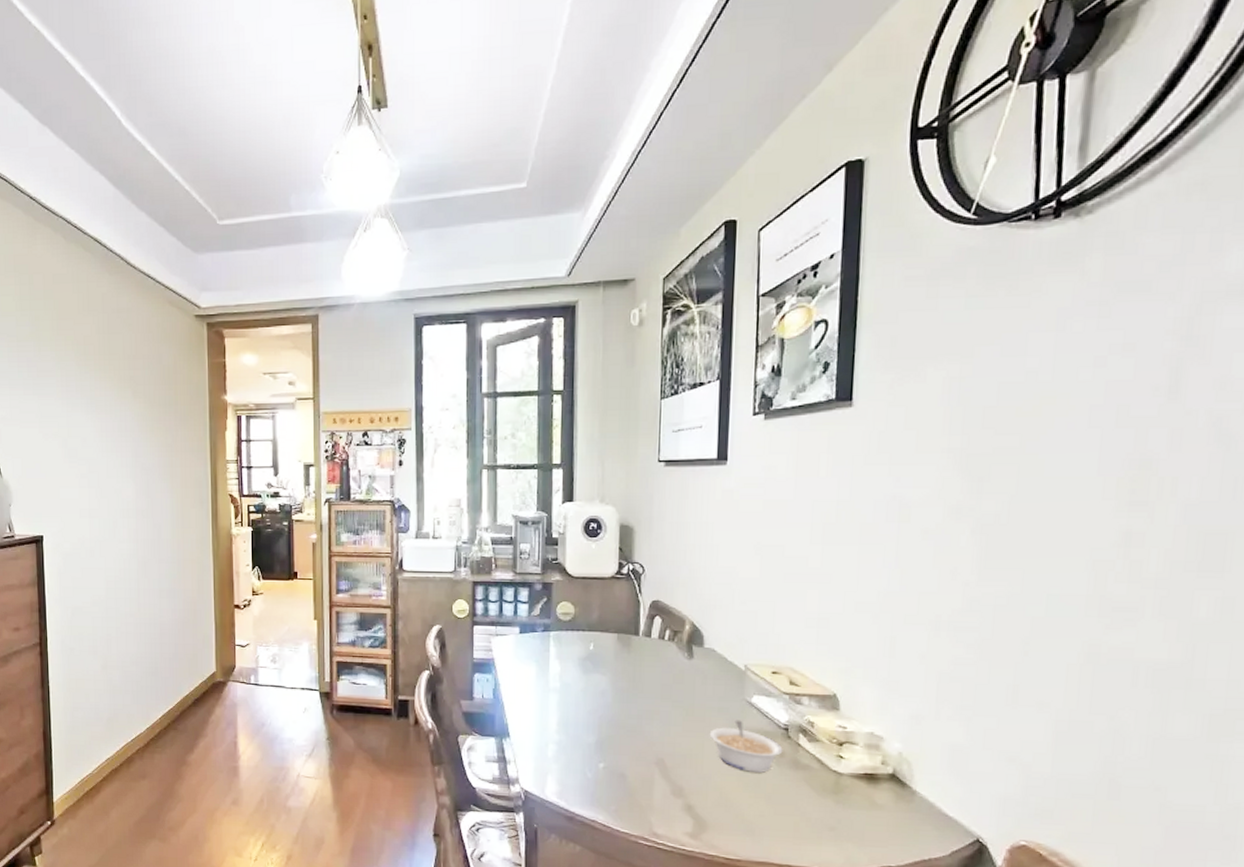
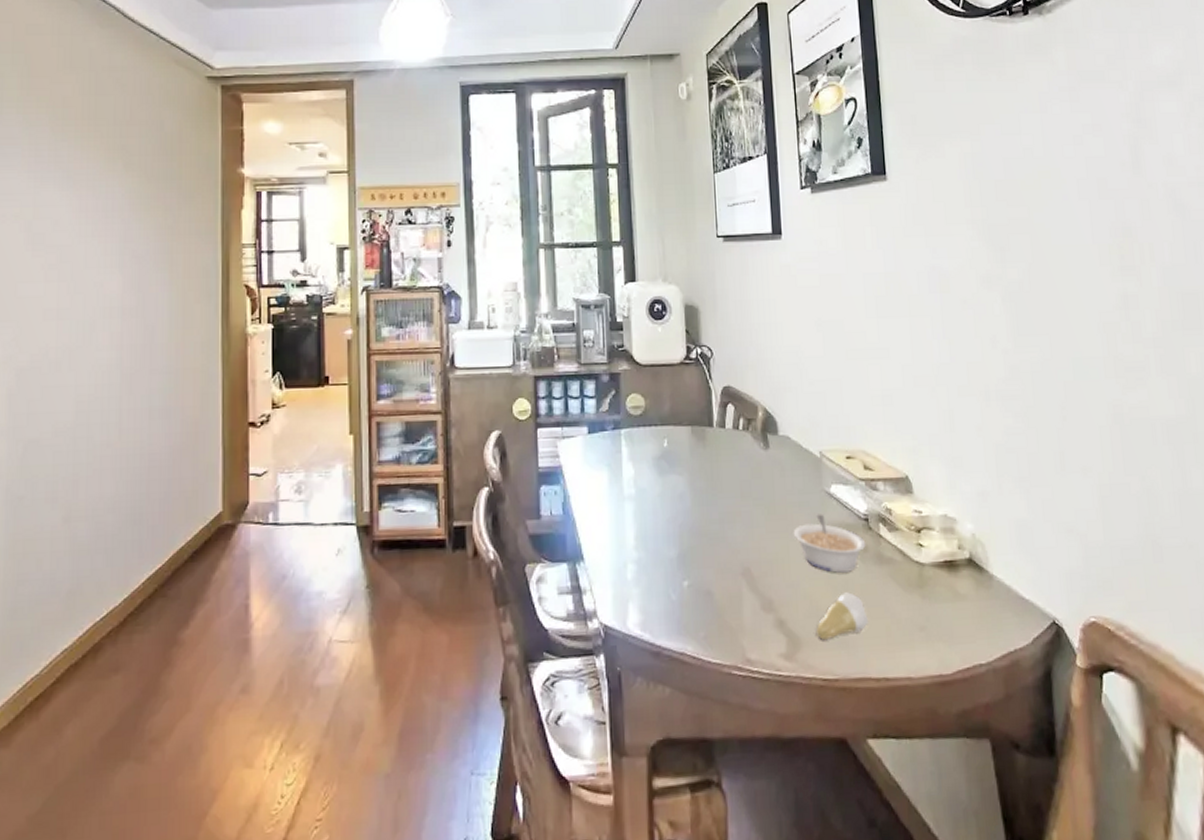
tooth: none [722,789,777,826] -> present [816,592,868,640]

